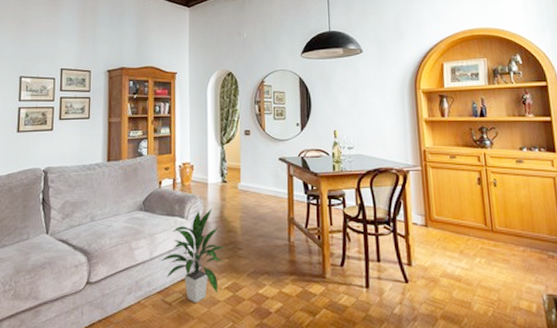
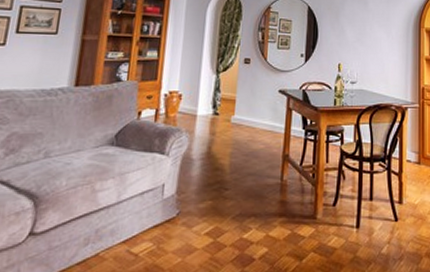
indoor plant: present [161,208,225,303] -> none [130,144,209,253]

